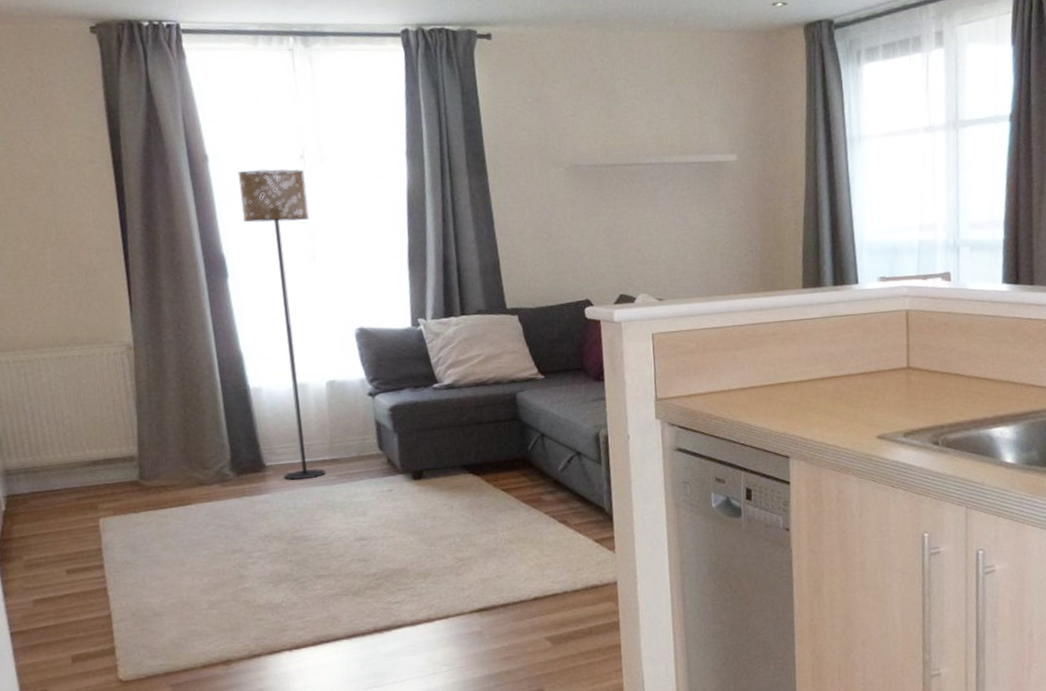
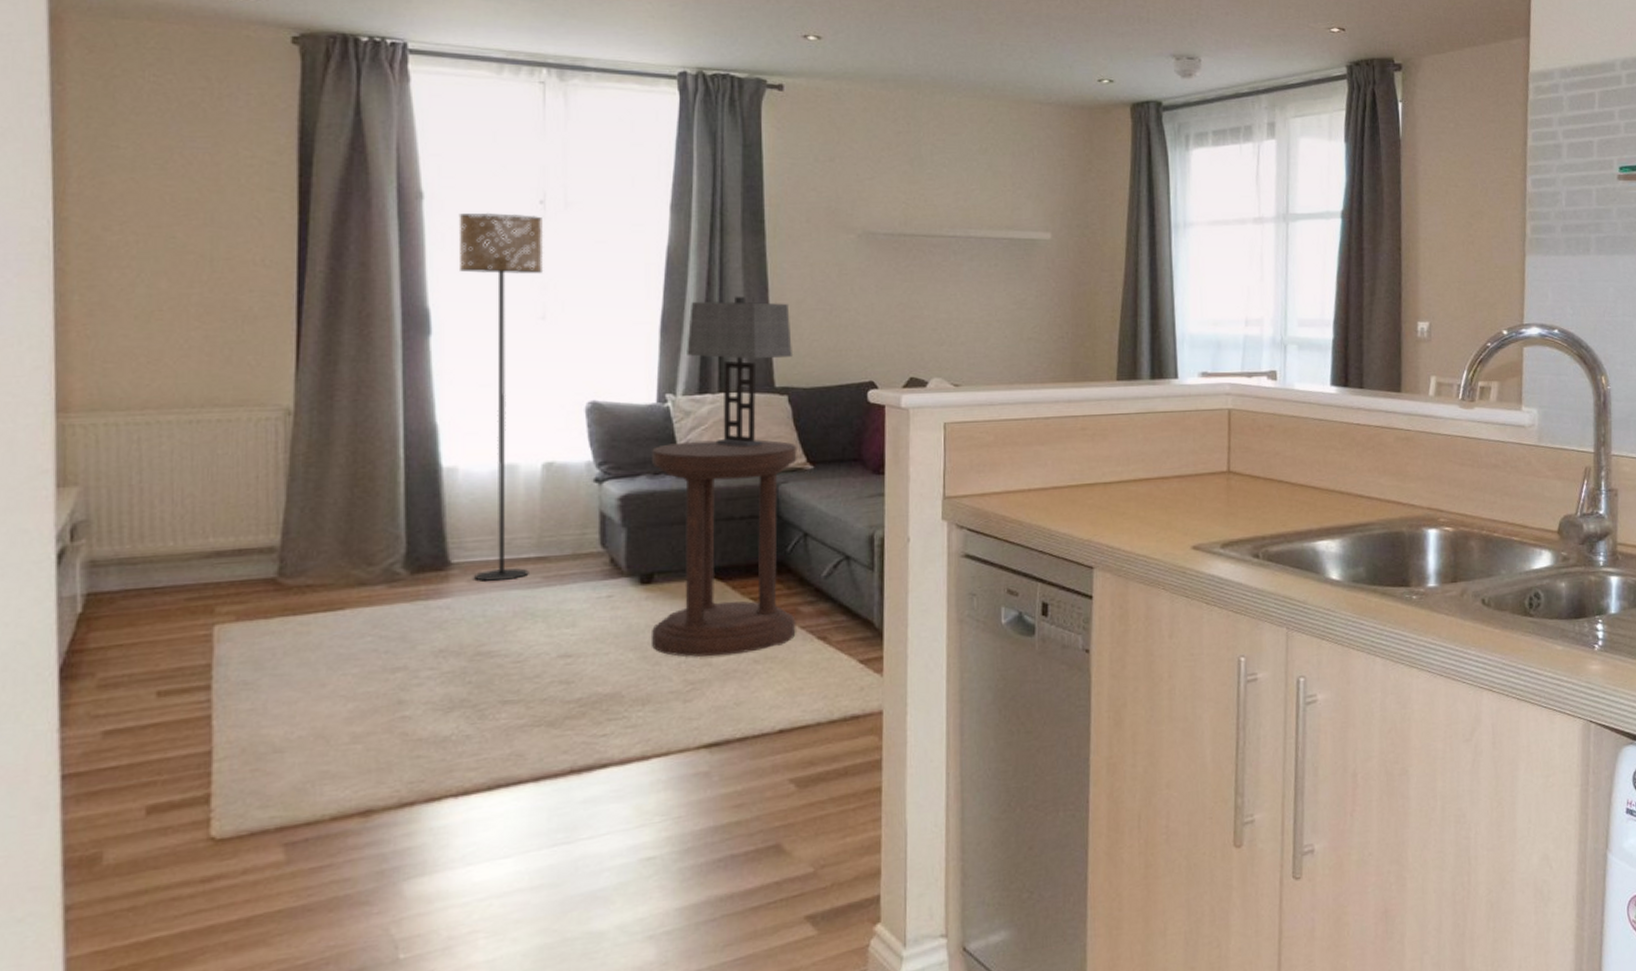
side table: none [411,355,541,539] -> present [652,440,797,657]
table lamp: none [430,229,519,362] -> present [687,296,792,447]

